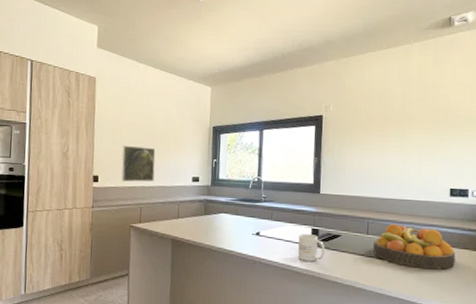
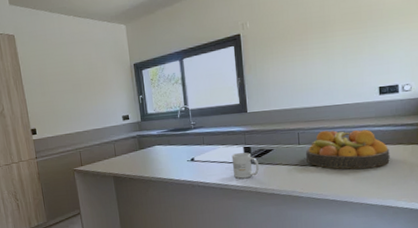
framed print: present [121,145,156,182] -> none [52,94,87,130]

